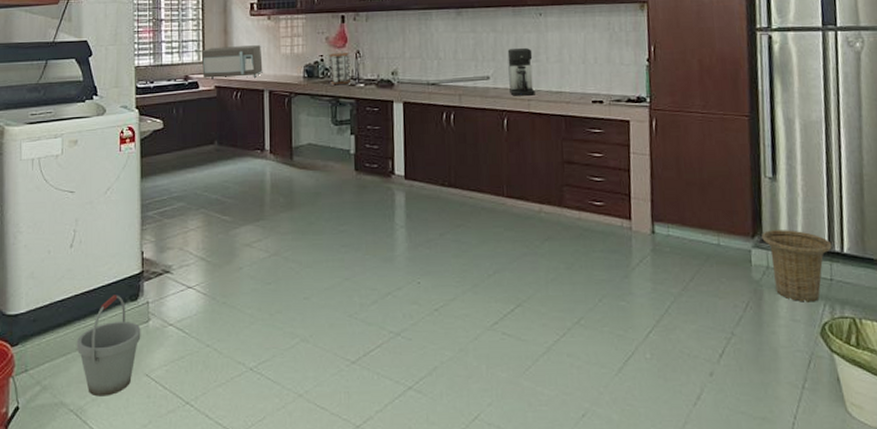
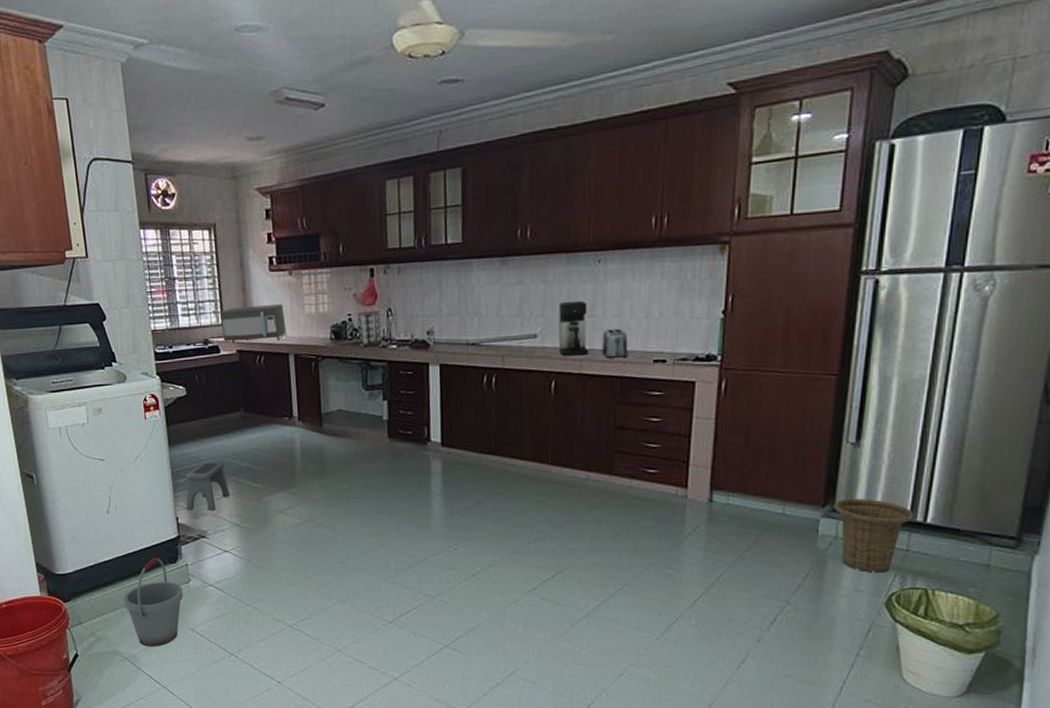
step stool: none [153,194,199,245] -> present [186,461,231,511]
toaster: none [546,72,570,100] -> present [602,328,628,360]

